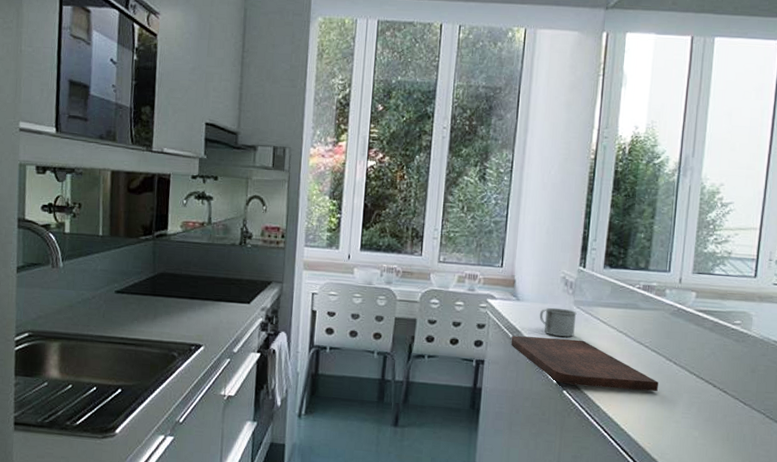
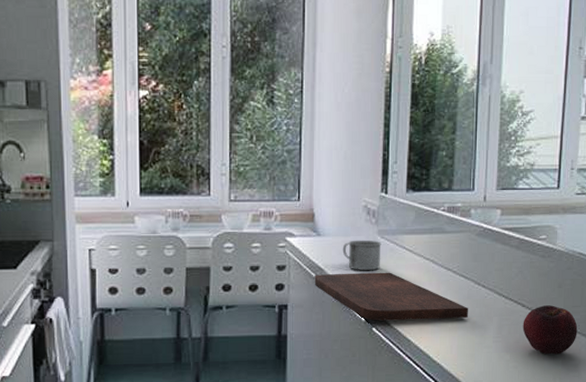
fruit: none [712,388,770,438] -> present [522,305,578,355]

